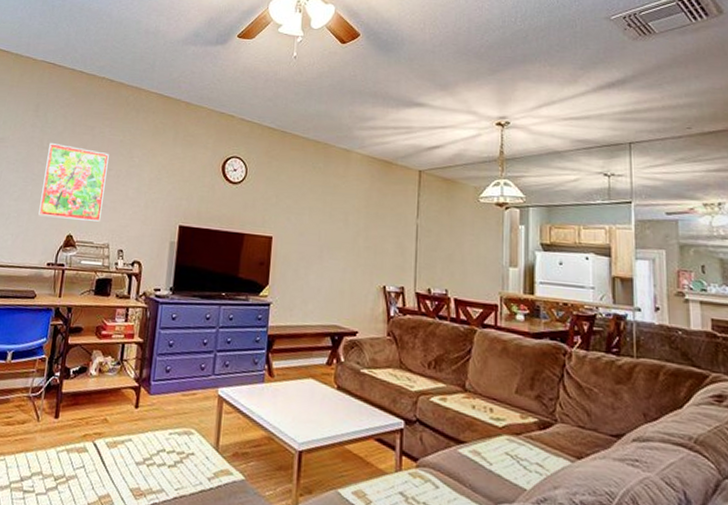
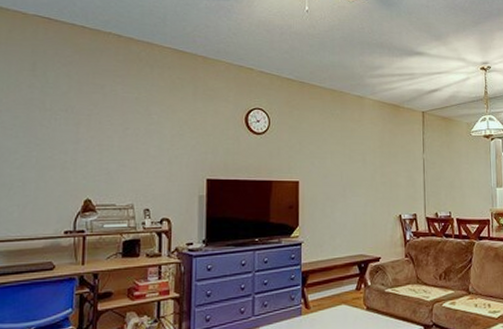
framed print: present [38,142,109,222] -> none [48,103,124,183]

